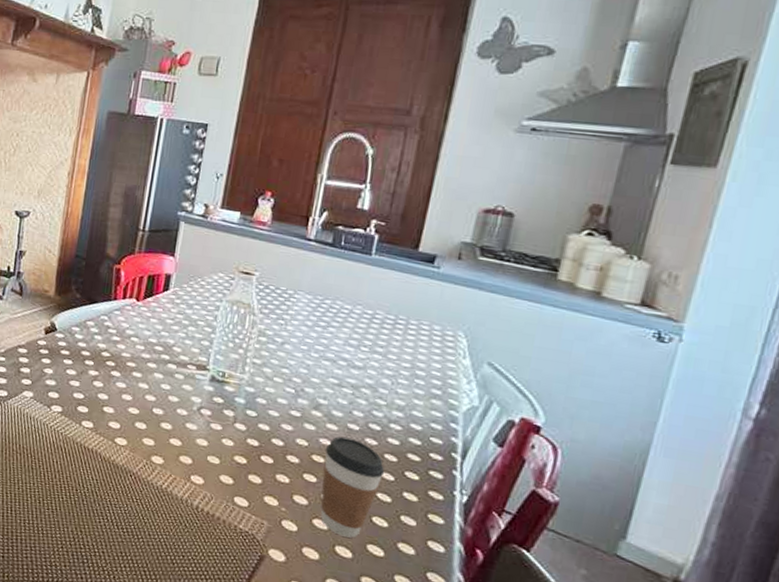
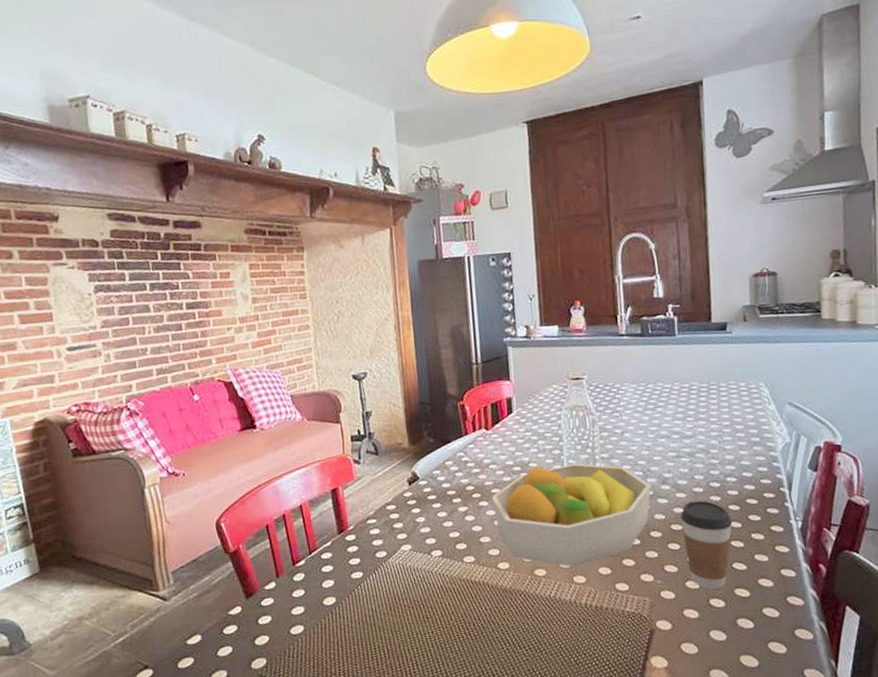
fruit bowl: none [123,351,301,467] -> present [491,463,652,567]

